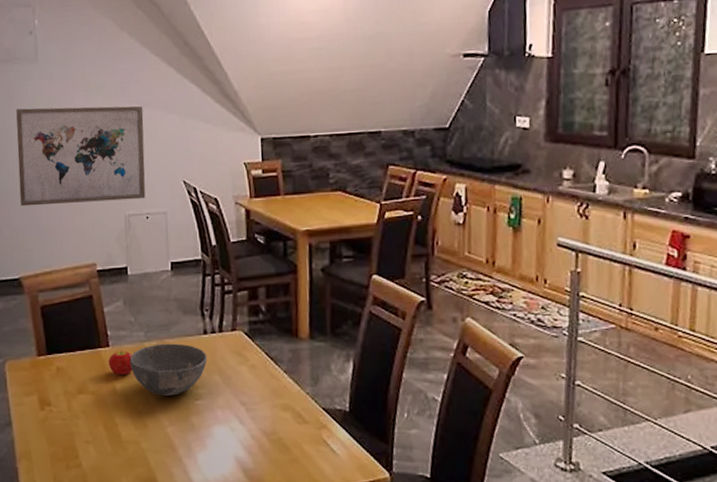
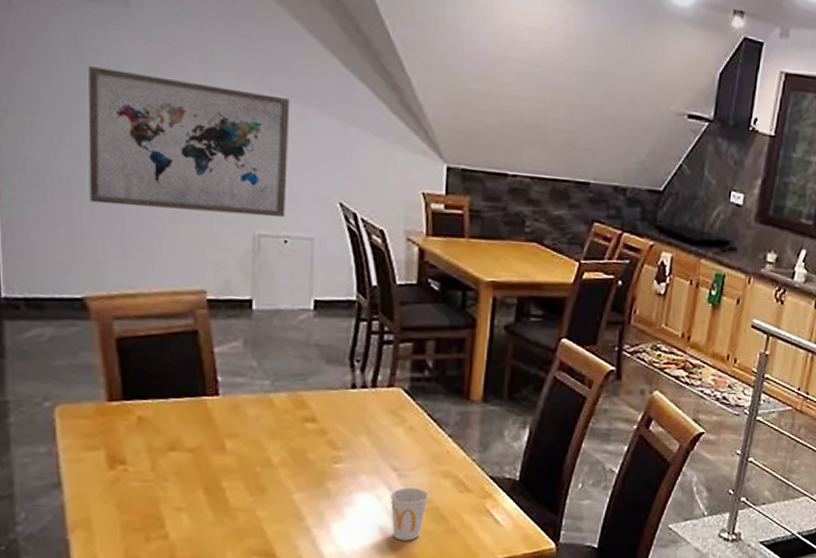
fruit: present [108,350,133,376] -> none [215,401,252,431]
bowl: present [129,343,207,396] -> none [247,396,353,457]
cup: none [241,420,273,469] -> present [389,487,429,541]

